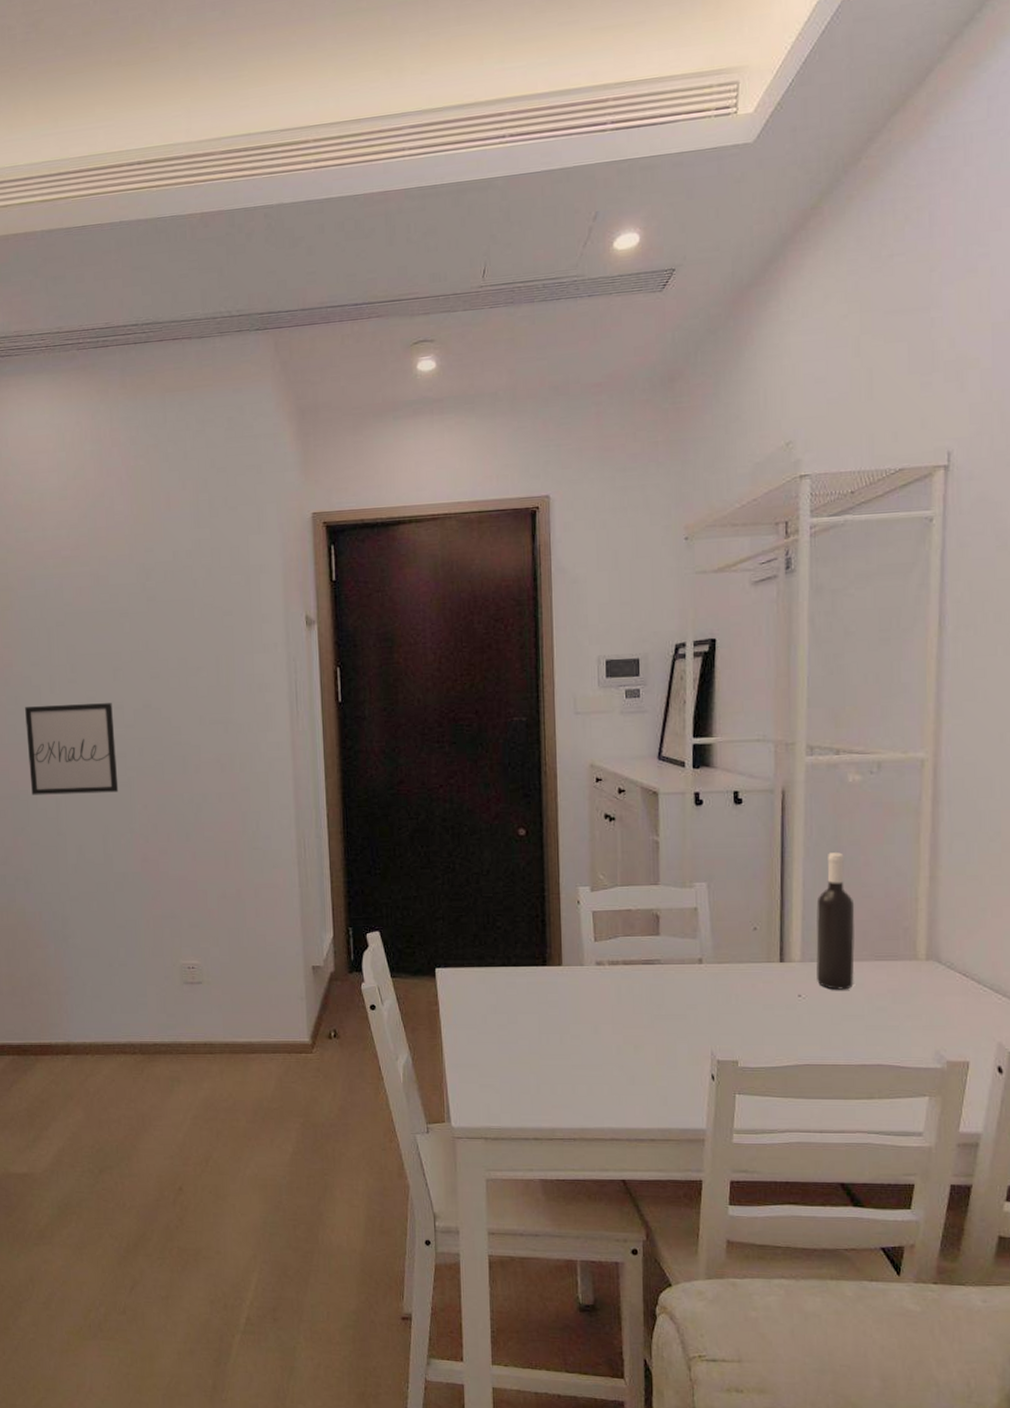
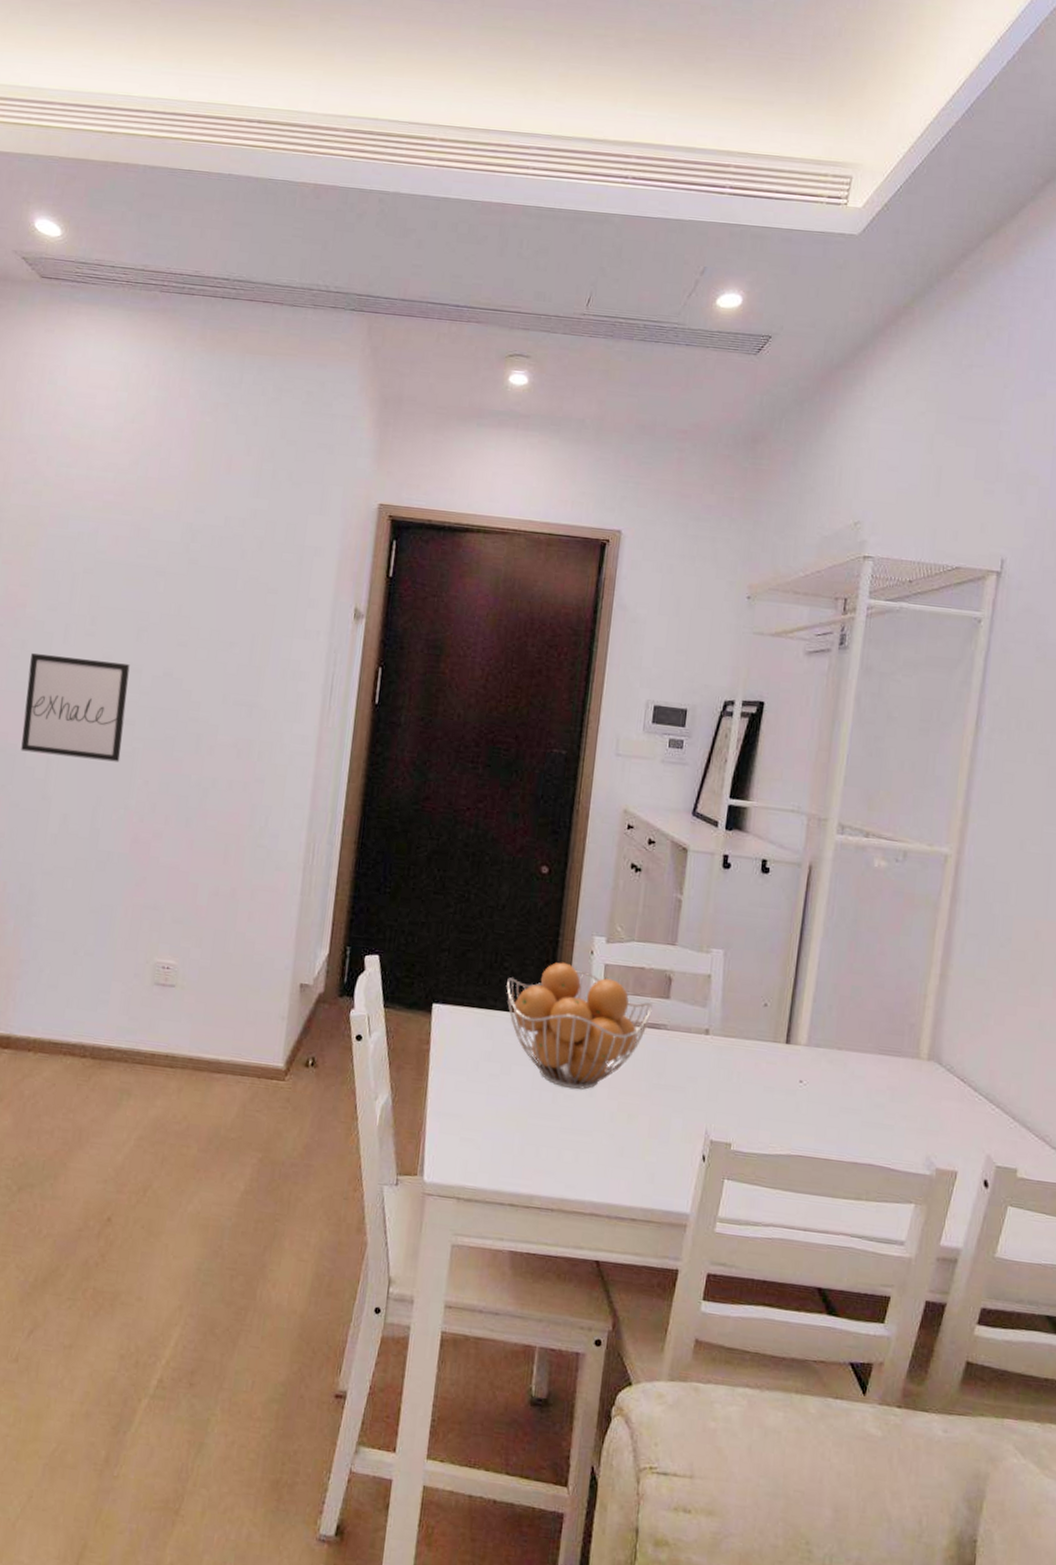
fruit basket: none [502,915,644,1030] -> present [506,962,653,1090]
wine bottle: present [816,852,855,990] -> none [820,936,866,1081]

